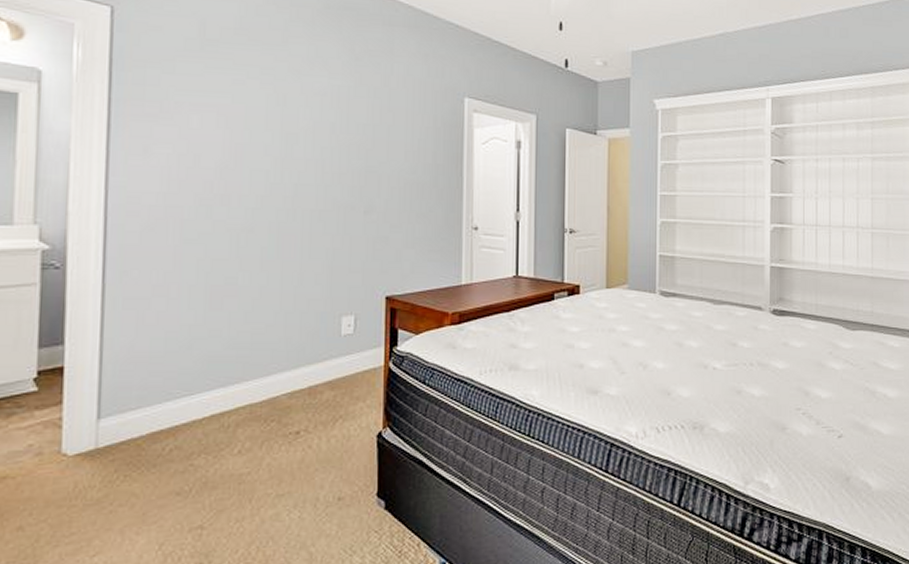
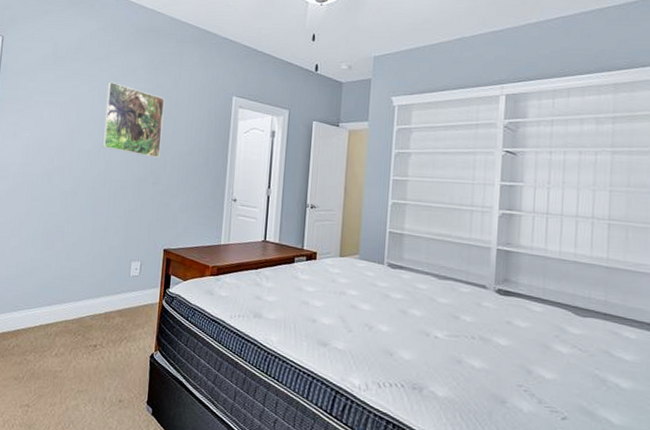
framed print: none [286,75,373,180] -> present [102,81,165,159]

